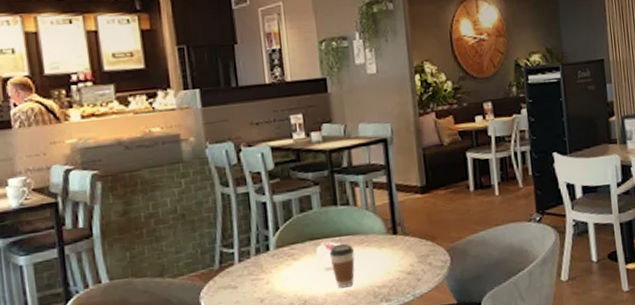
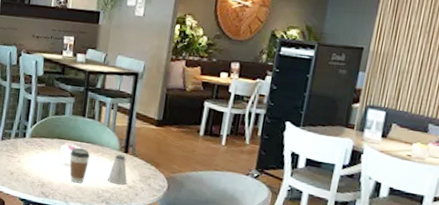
saltshaker: none [381,238,404,275] -> present [108,154,127,185]

